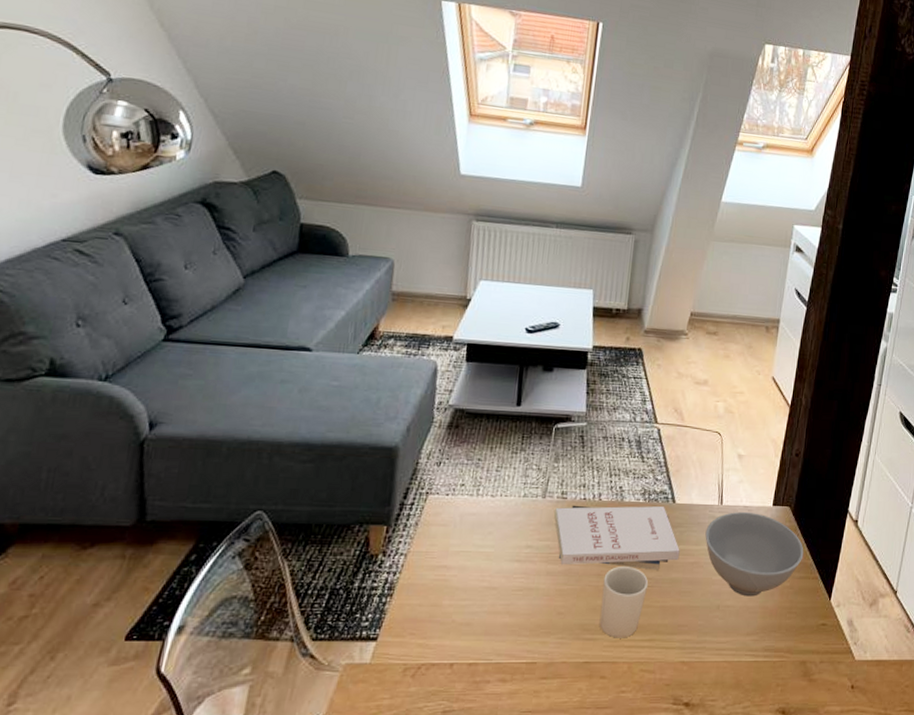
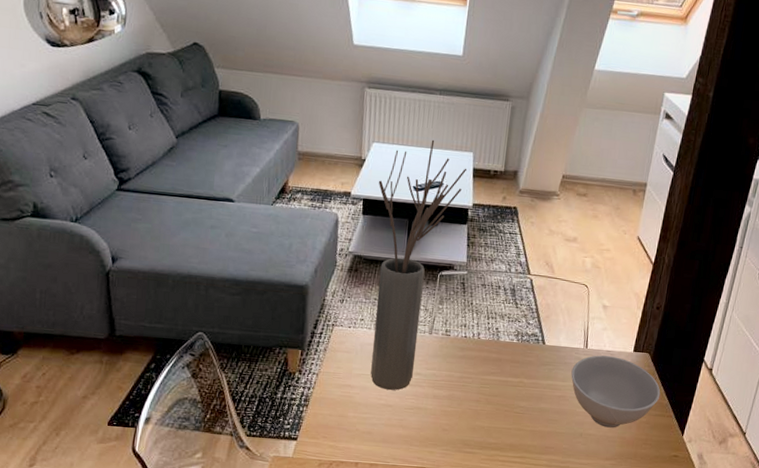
vase: none [471,276,587,568] -> present [370,139,467,390]
books: present [554,505,680,570] -> none [439,341,549,400]
mug: present [599,567,649,638] -> none [478,395,521,454]

